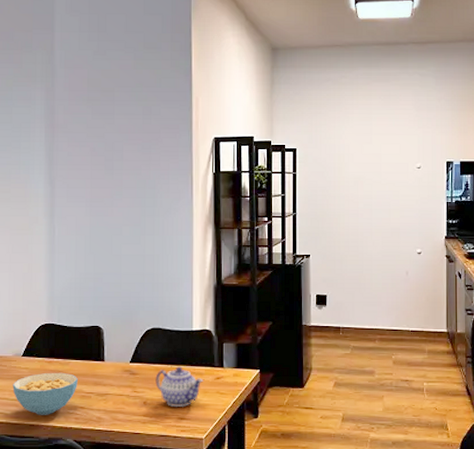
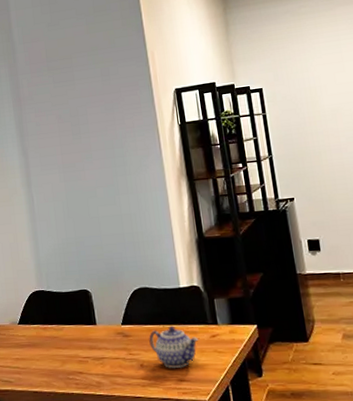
cereal bowl: present [12,372,78,415] -> none [13,338,74,382]

